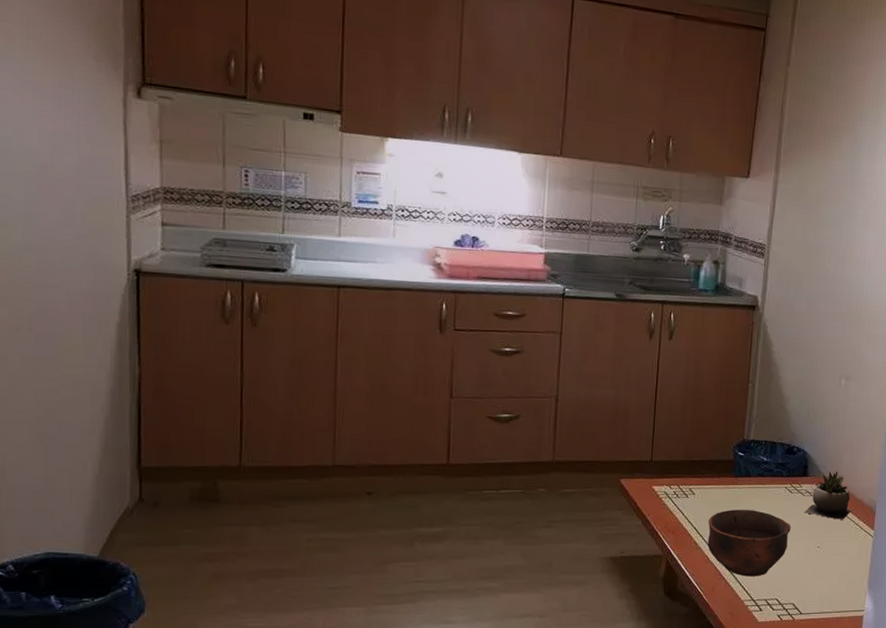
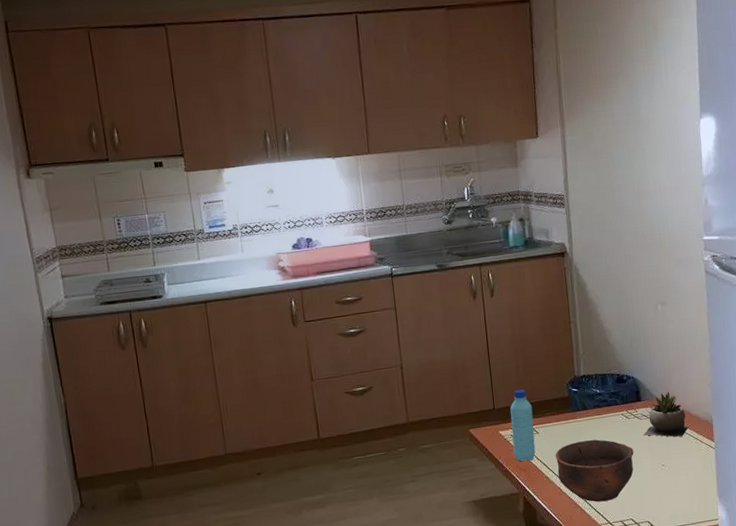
water bottle: none [664,444,693,523] -> present [510,389,536,461]

